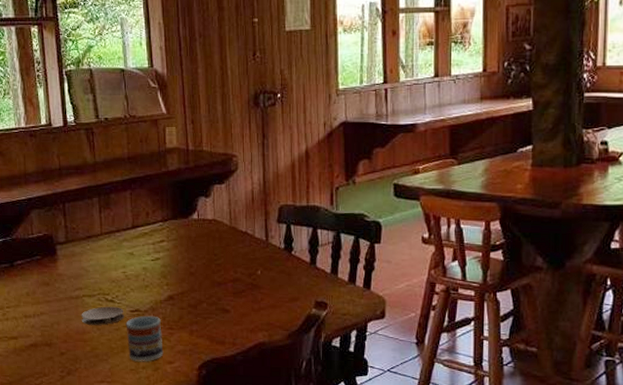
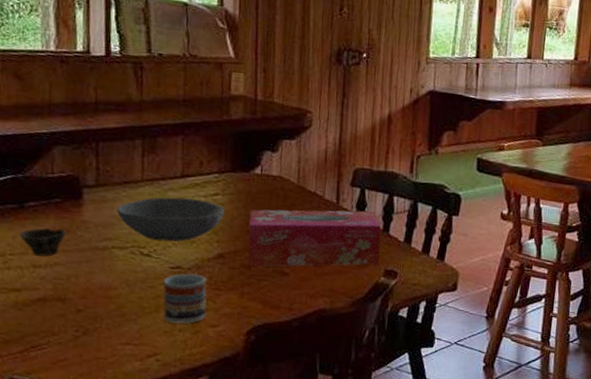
cup: none [13,282,48,307] -> present [20,228,67,257]
coaster: present [81,306,124,325] -> none [107,260,162,282]
bowl: none [83,247,170,288] -> present [116,197,225,242]
tissue box: none [192,245,310,307] -> present [248,209,381,267]

